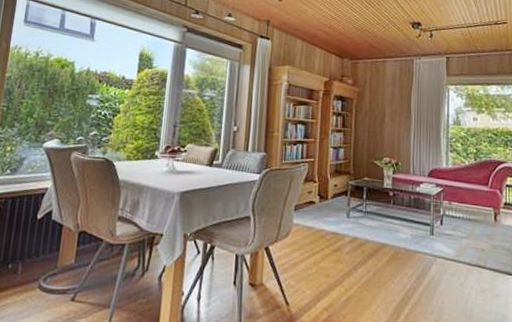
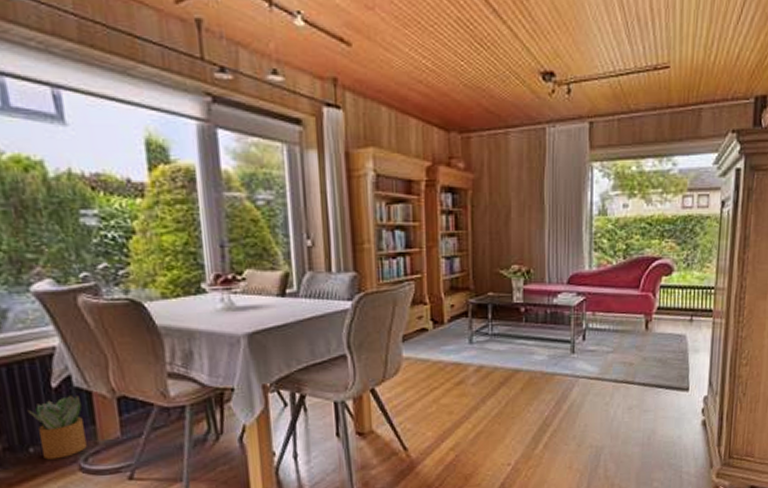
potted plant: none [16,226,54,276] -> present [27,396,87,460]

